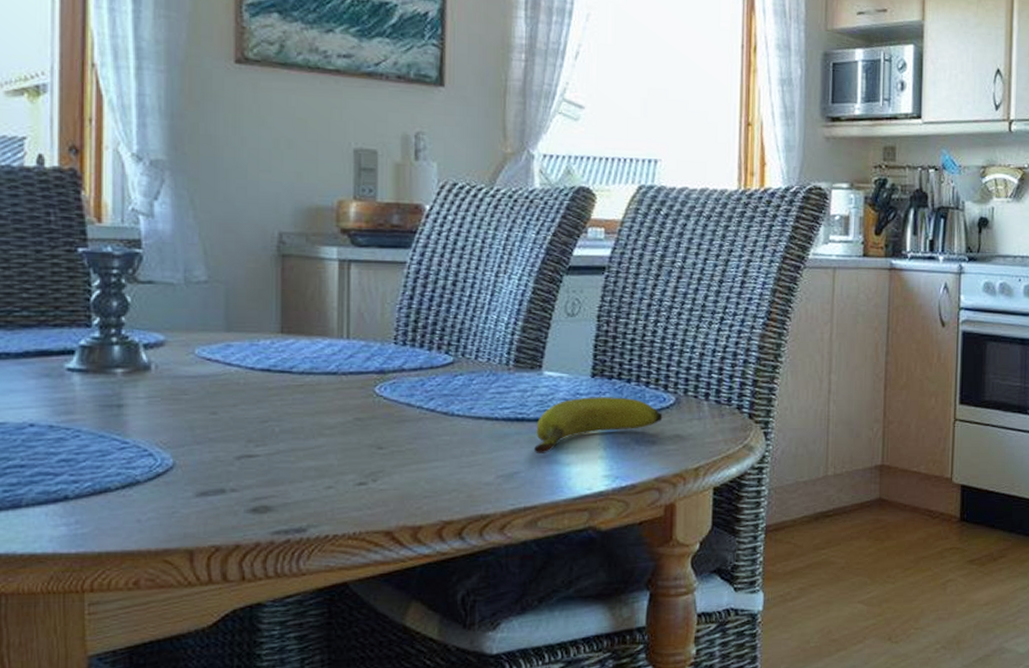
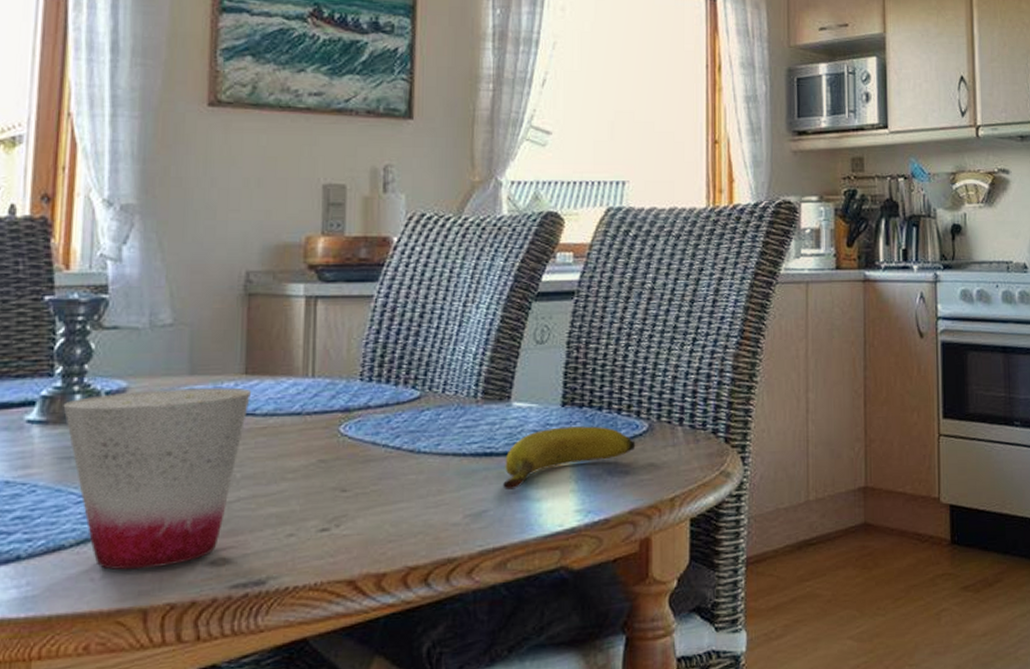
cup: none [102,344,288,513] -> present [63,387,252,570]

